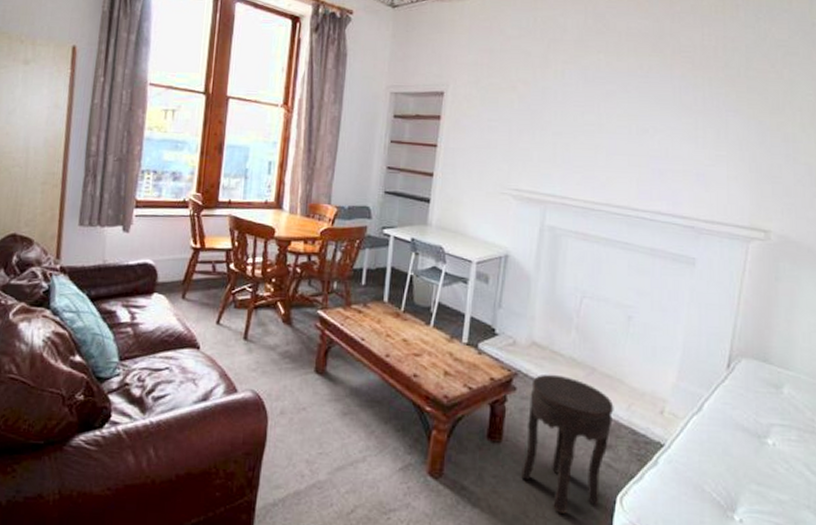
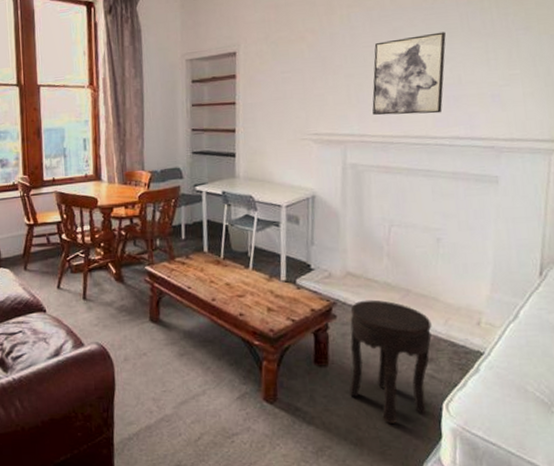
wall art: none [577,102,657,185] -> present [372,32,446,116]

